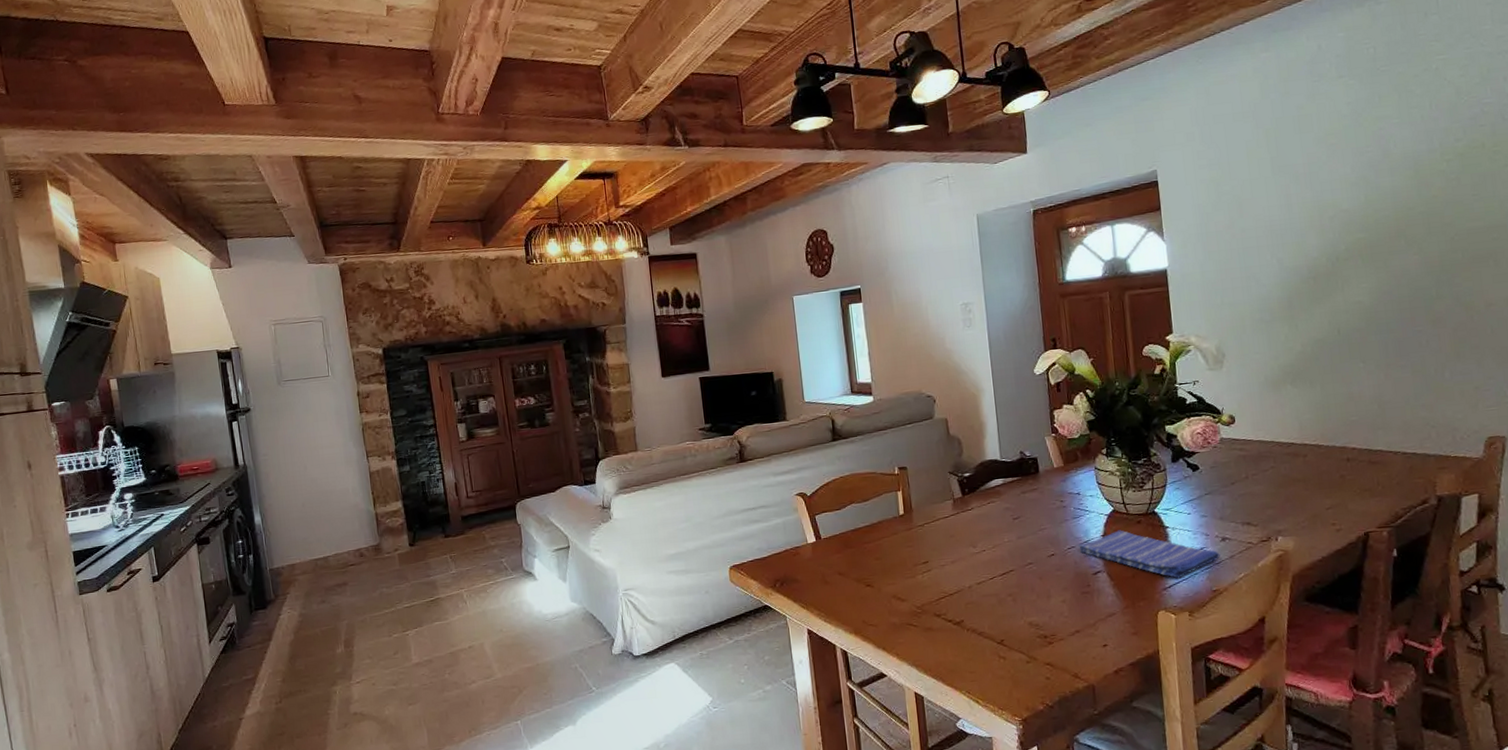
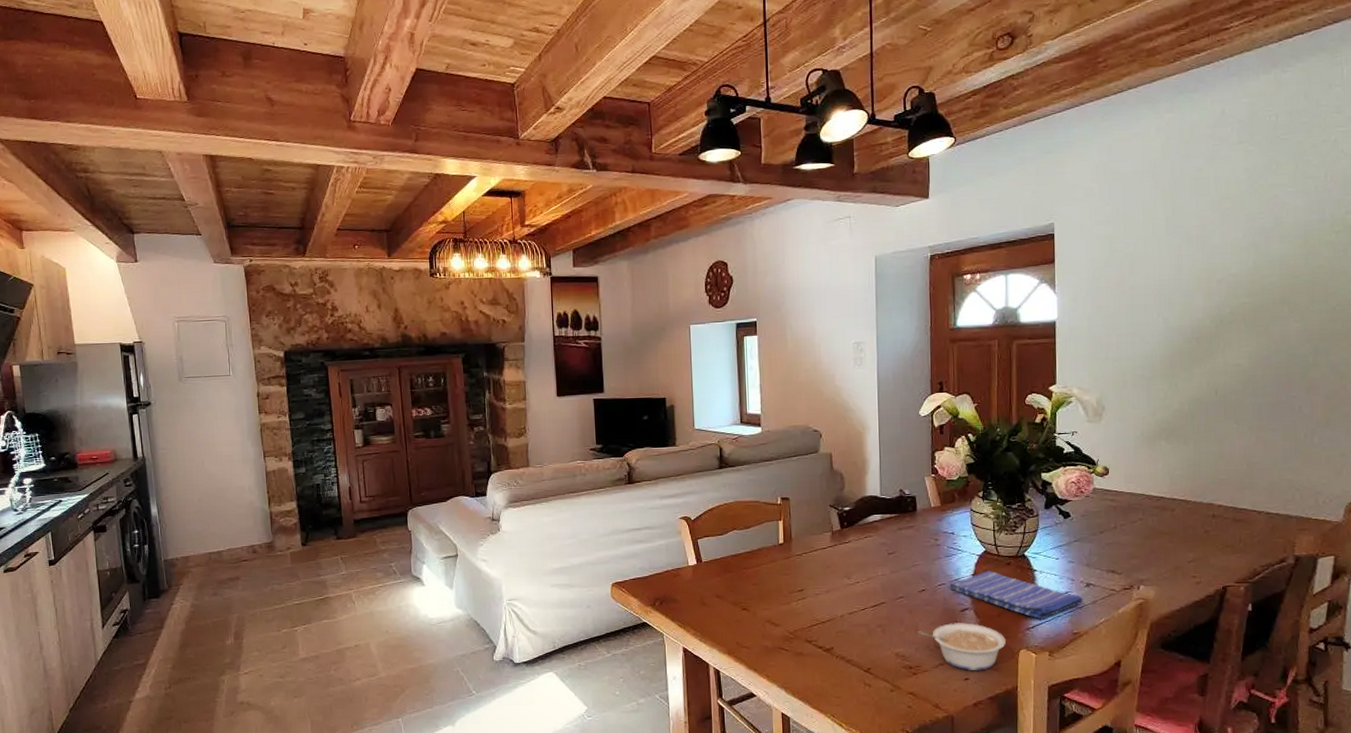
legume: none [1051,586,1143,637] -> present [919,622,1006,671]

